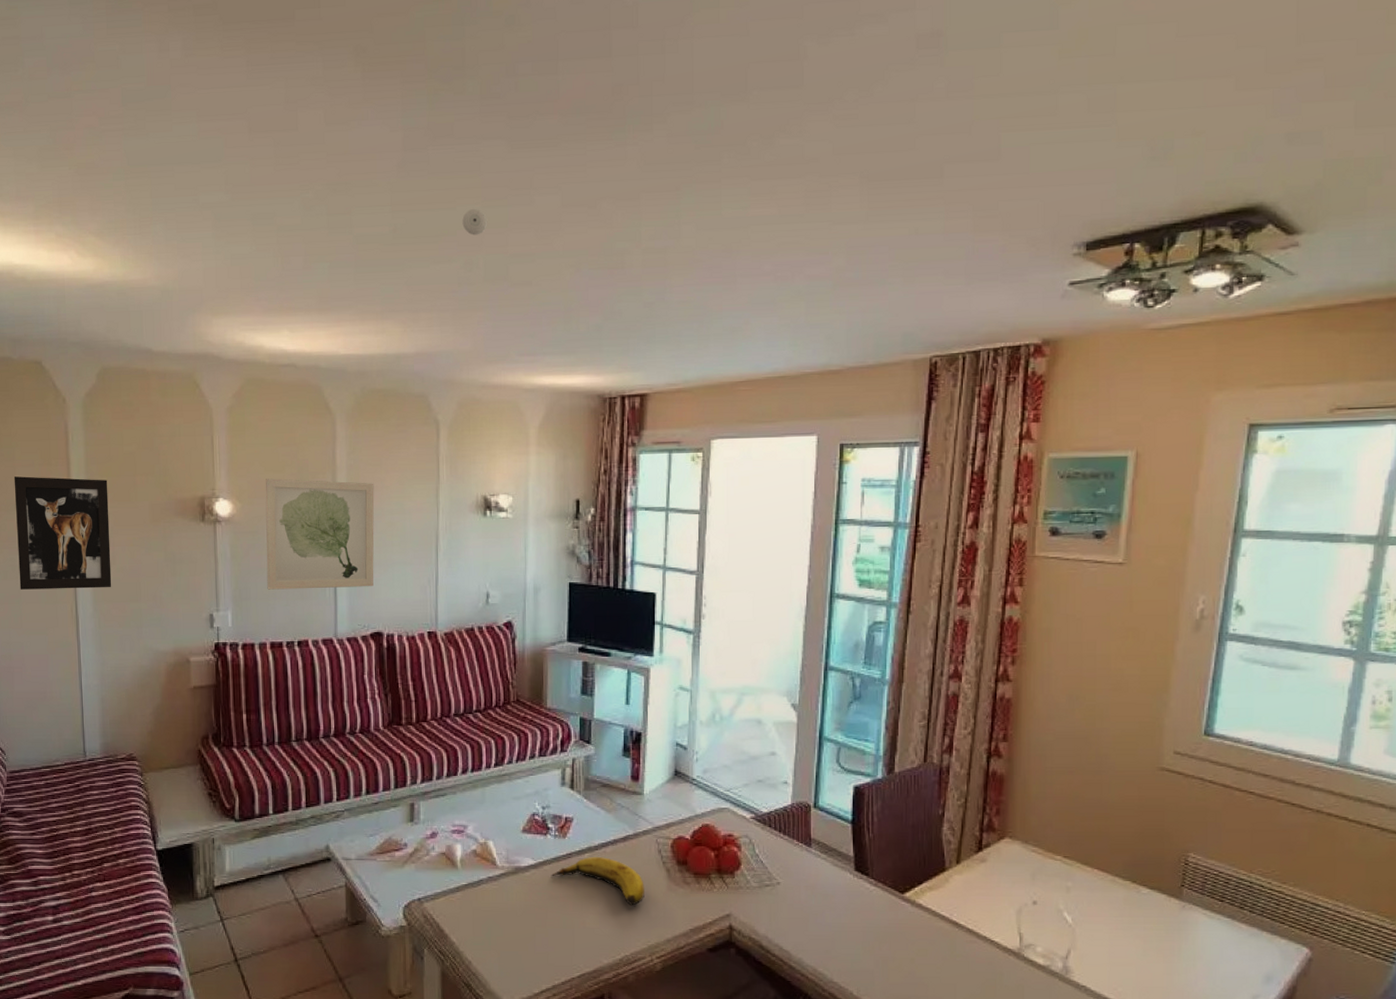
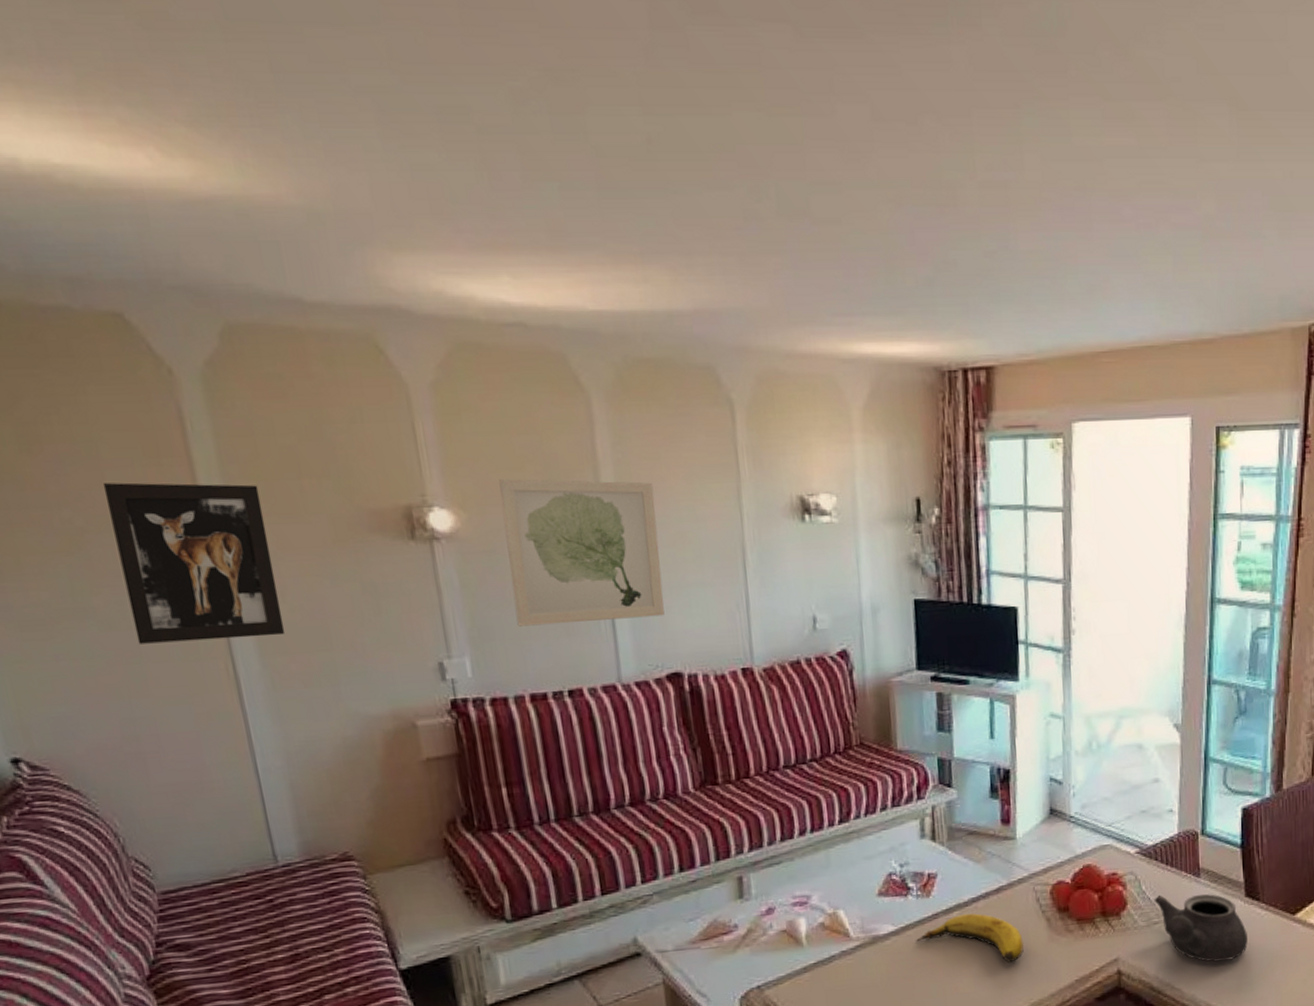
smoke detector: present [462,209,488,236] -> none [741,117,777,153]
teapot: none [766,859,855,929] -> present [1154,894,1248,962]

